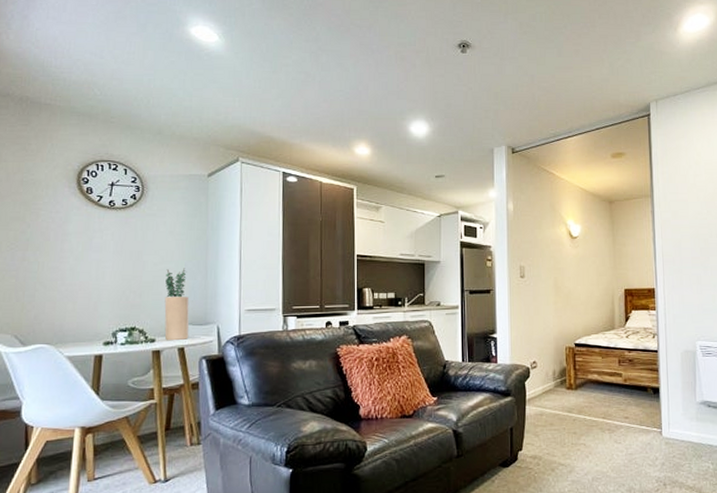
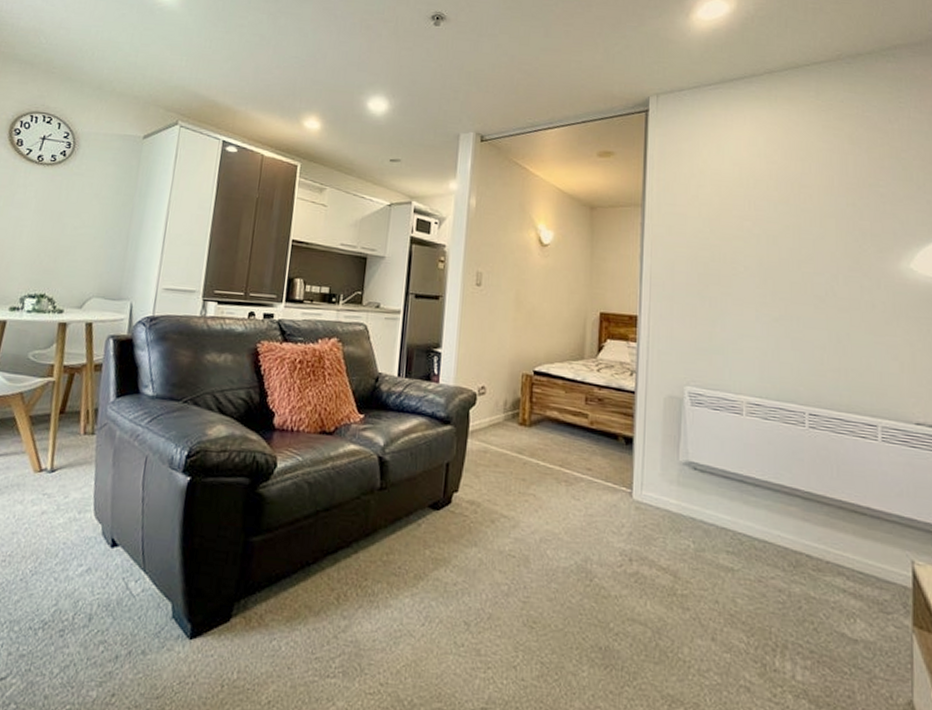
vase: present [164,268,190,341] -> none [73,234,107,315]

